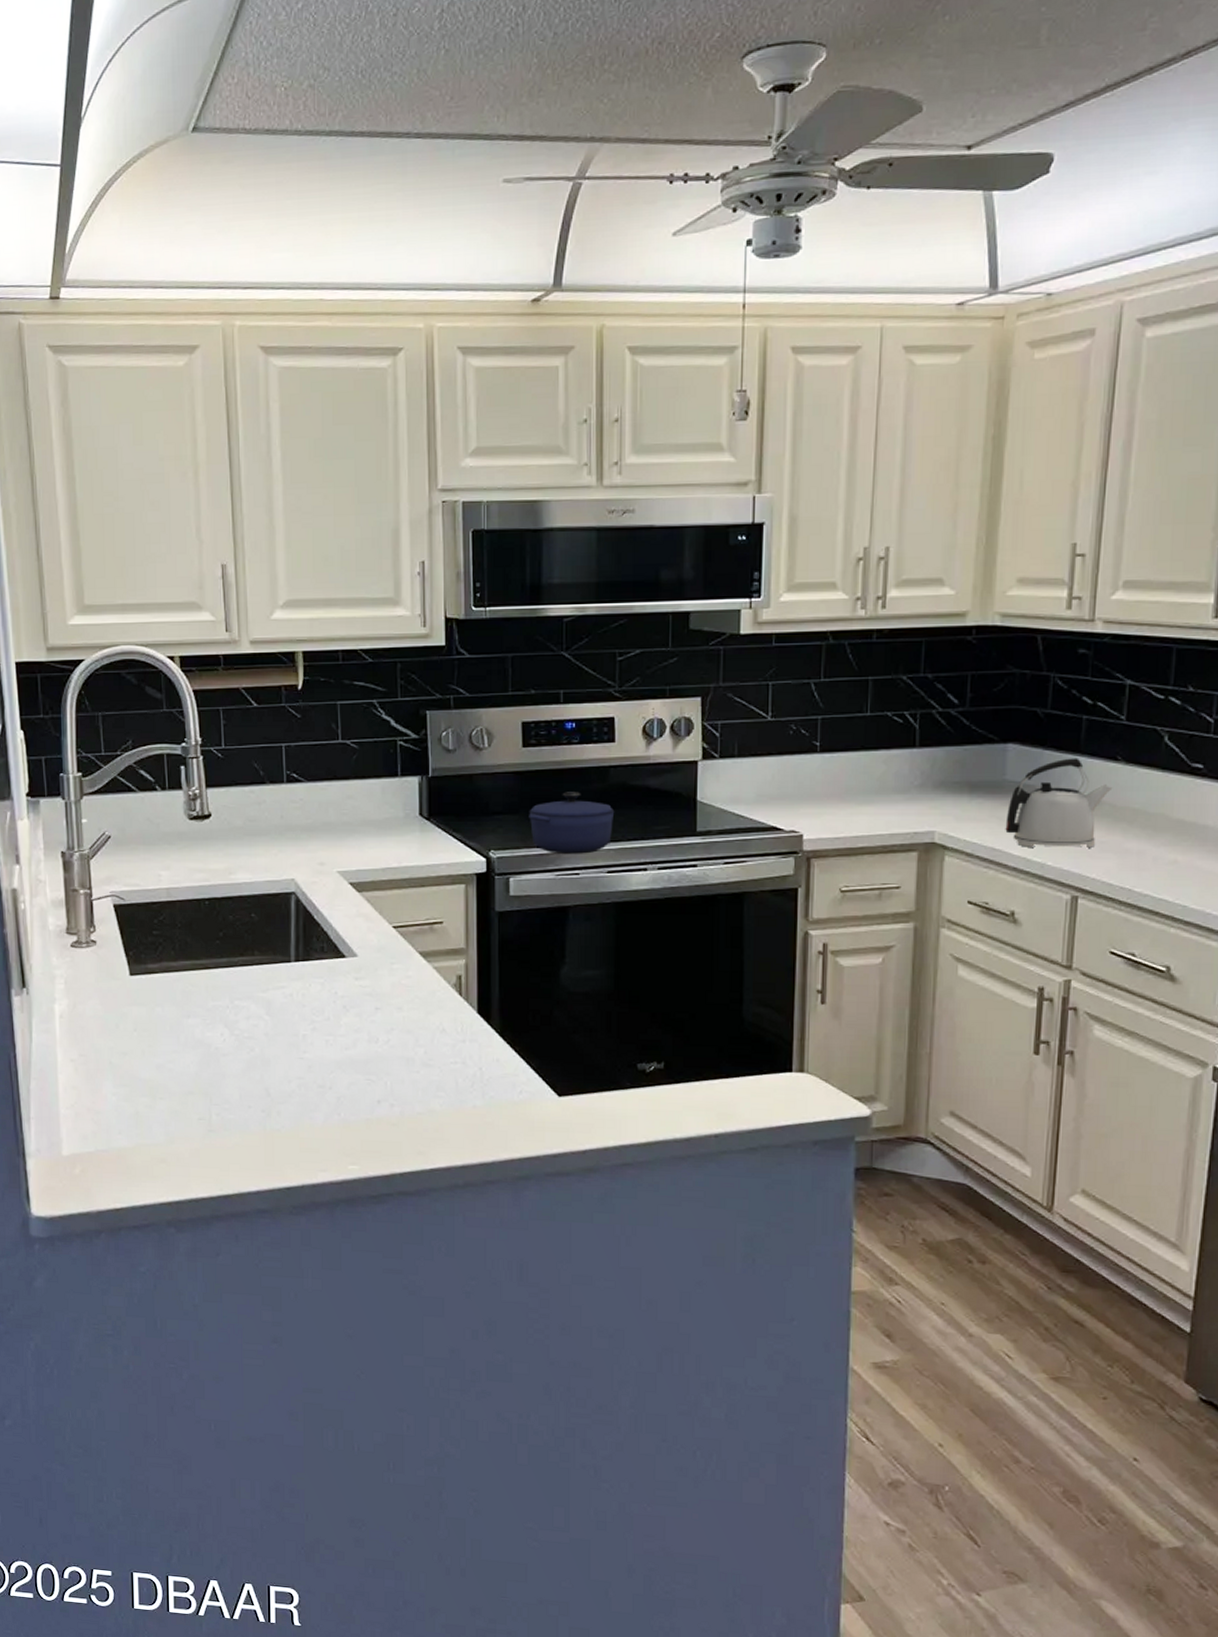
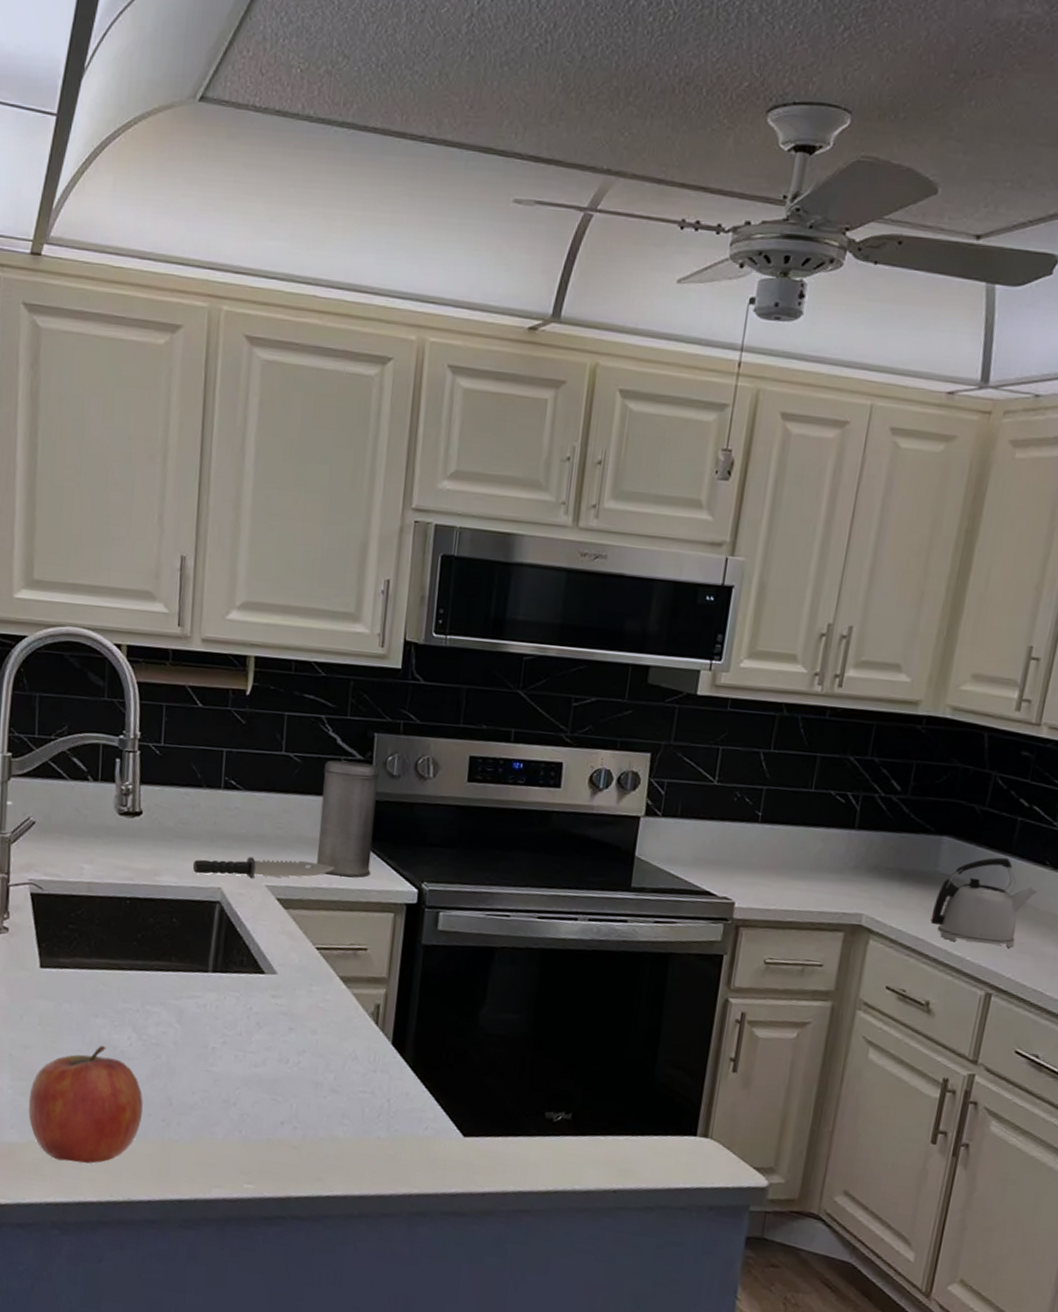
fruit: none [132,1044,242,1162] -> present [28,1045,143,1164]
knife: none [265,843,403,868] -> present [192,856,336,878]
canister: none [381,741,438,854] -> present [317,760,380,878]
cooking pot: present [529,792,615,855] -> none [465,832,553,897]

